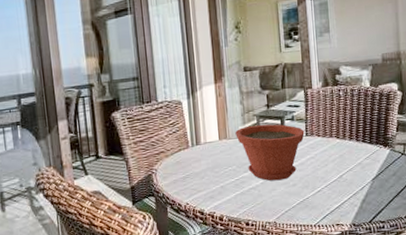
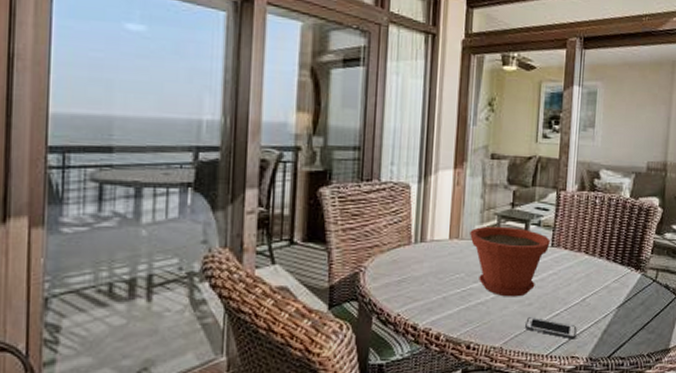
cell phone: none [293,195,339,211] -> present [525,317,577,340]

